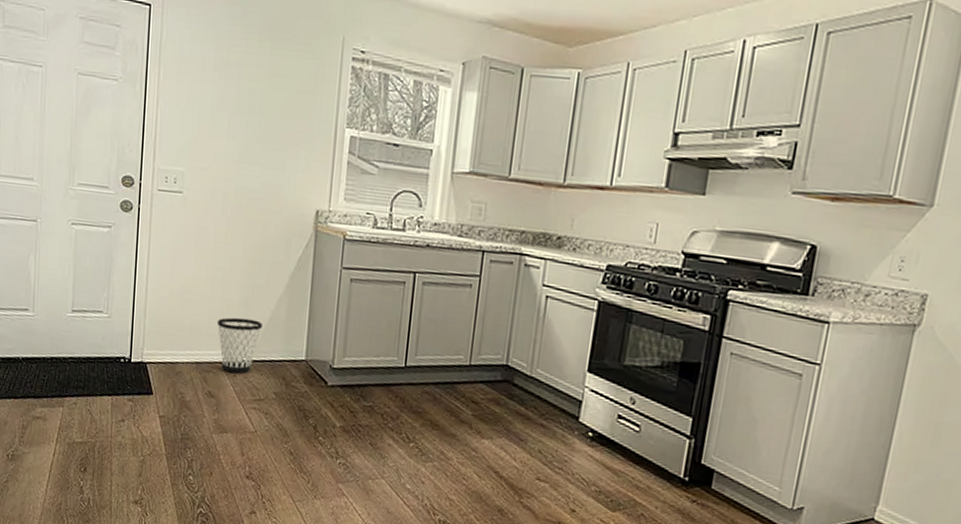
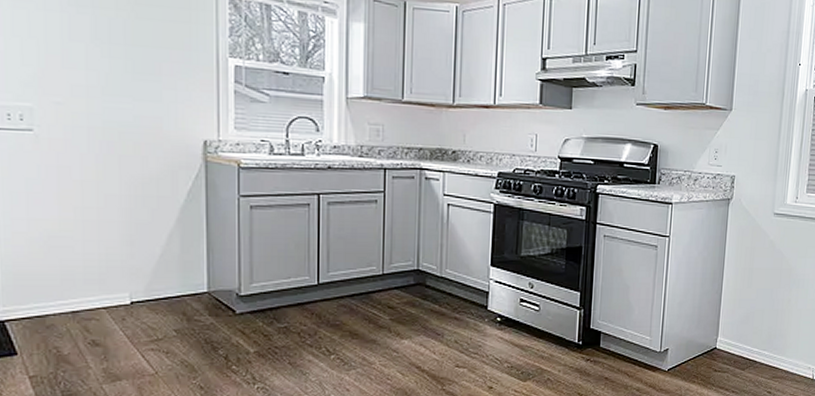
wastebasket: present [216,317,262,373] -> none [94,258,152,317]

